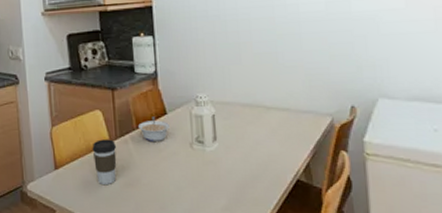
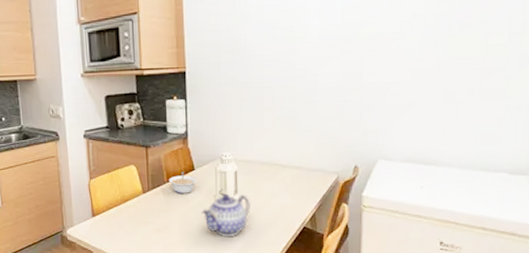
coffee cup: present [92,139,117,184] -> none [126,191,149,230]
teapot: none [176,141,233,192] -> present [201,193,250,236]

